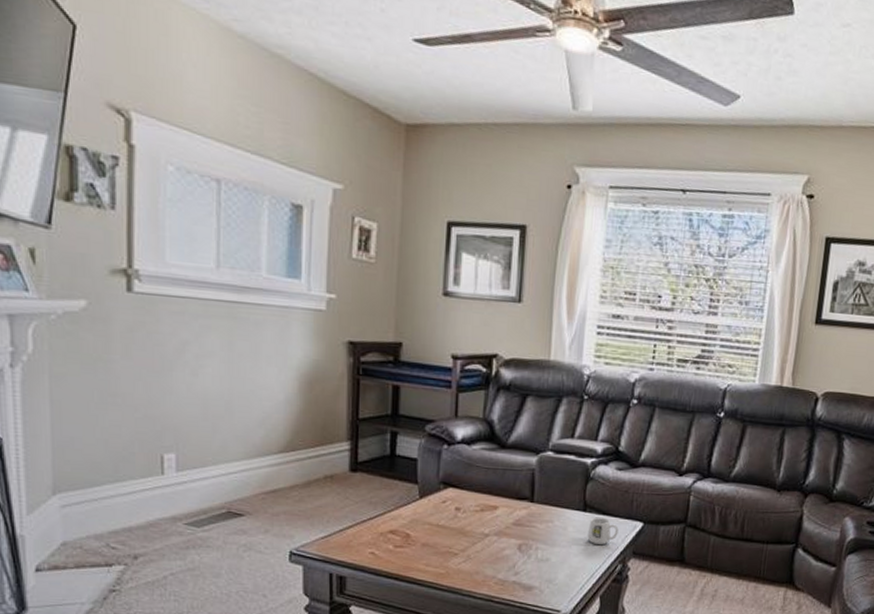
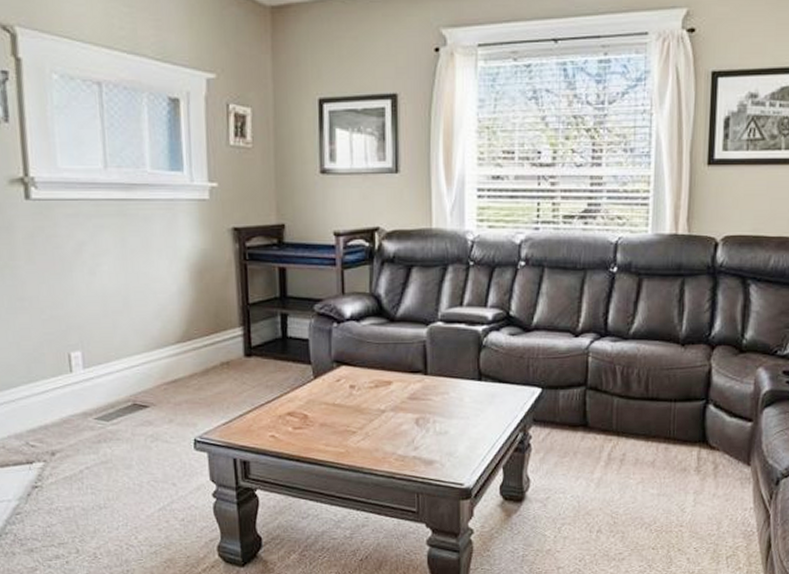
mug: present [587,517,619,544] -> none [484,385,516,413]

